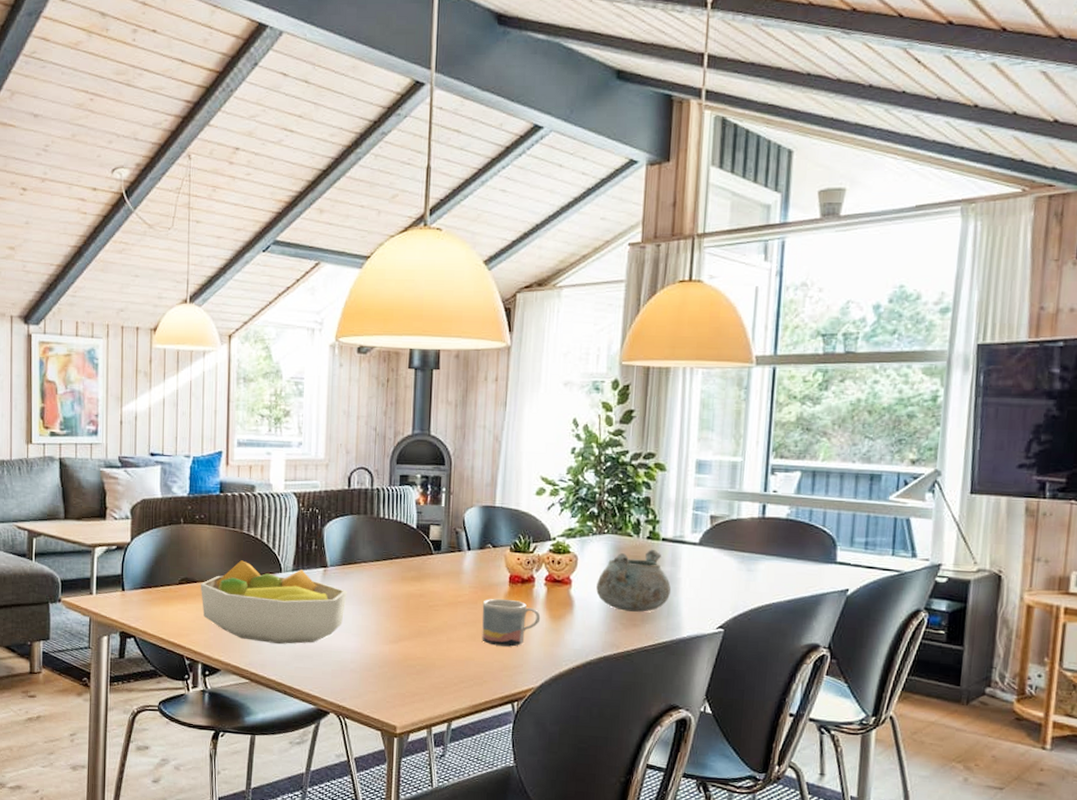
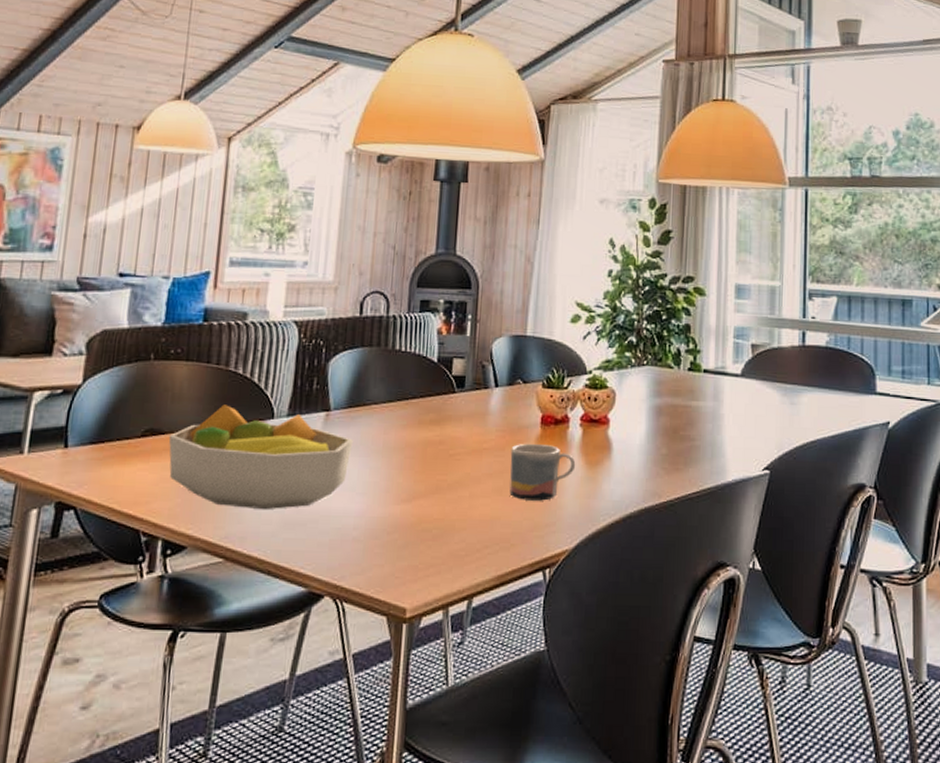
decorative bowl: present [596,549,671,612] -> none [636,382,714,454]

